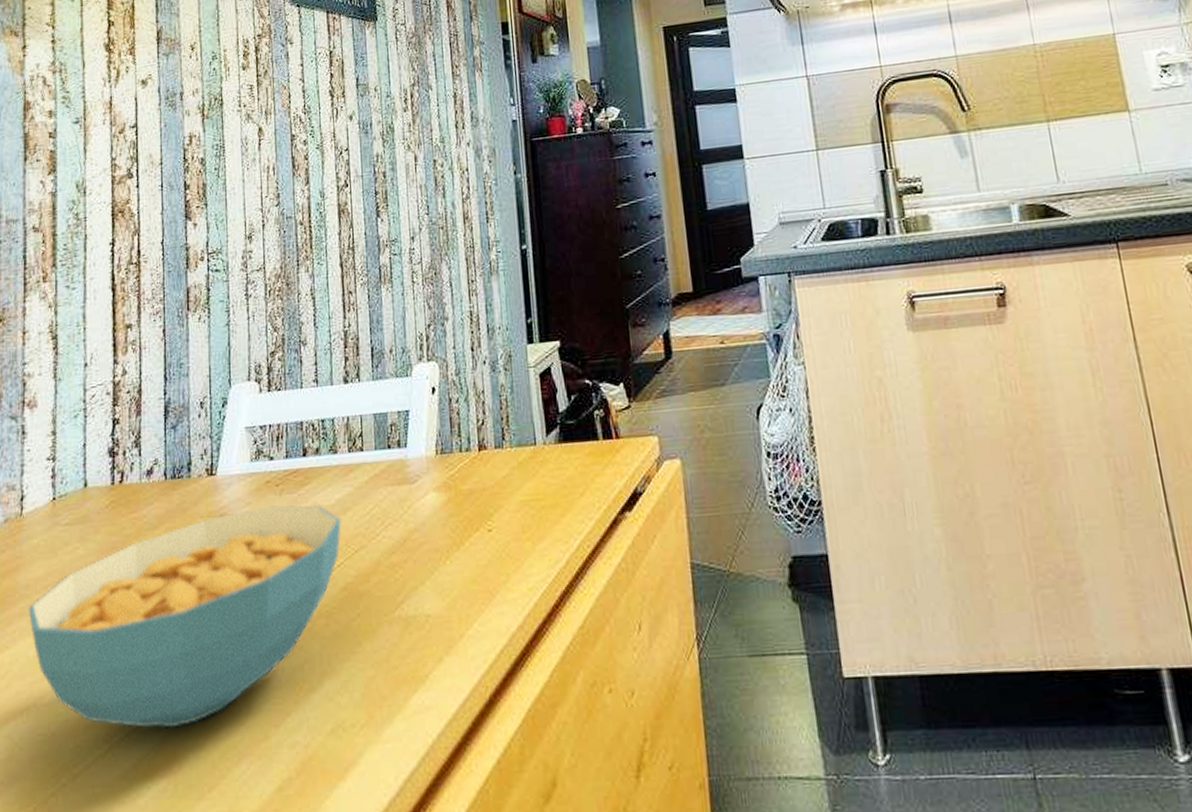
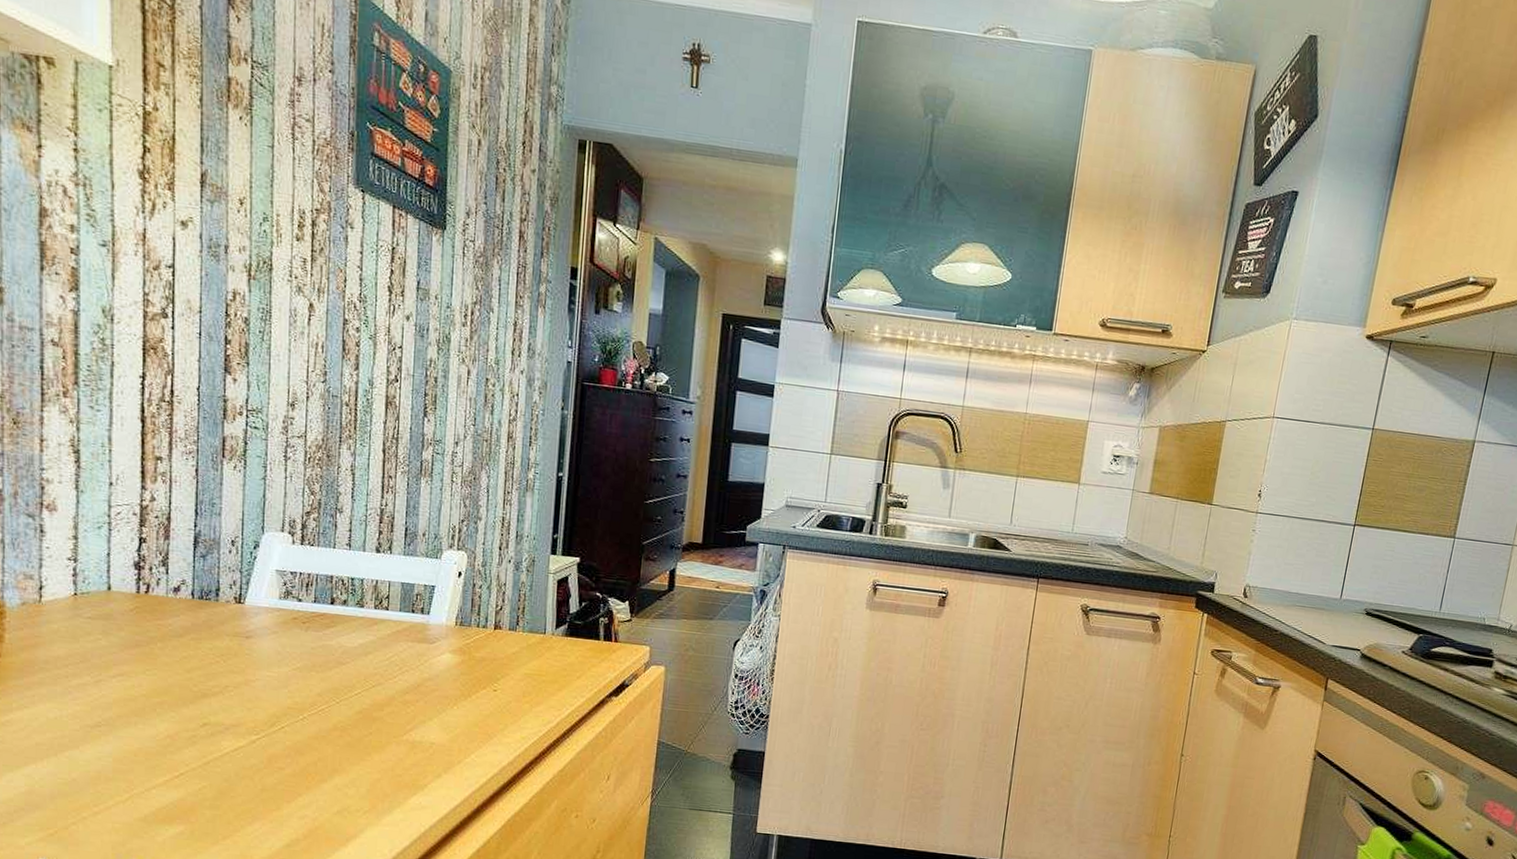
cereal bowl: present [28,504,342,729] -> none [47,636,362,791]

